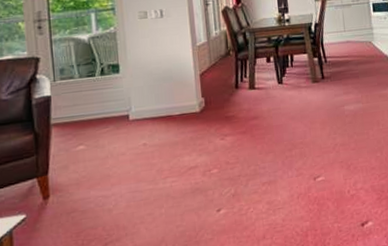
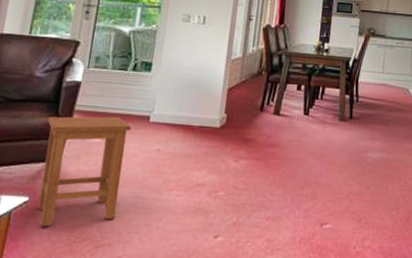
stool: none [26,121,117,239] -> present [38,116,132,227]

